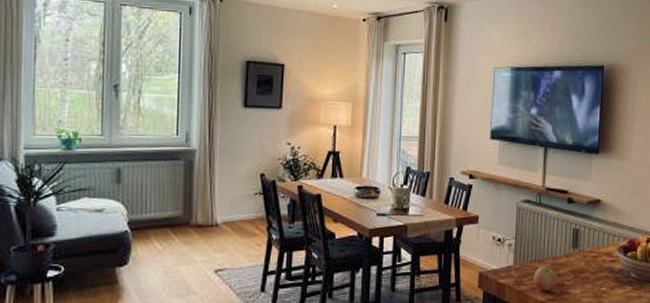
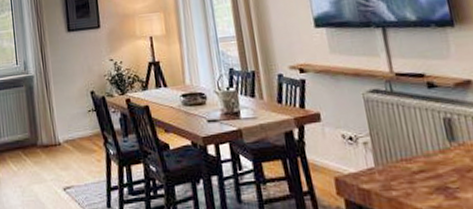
fruit: present [534,266,558,292] -> none [404,165,439,197]

